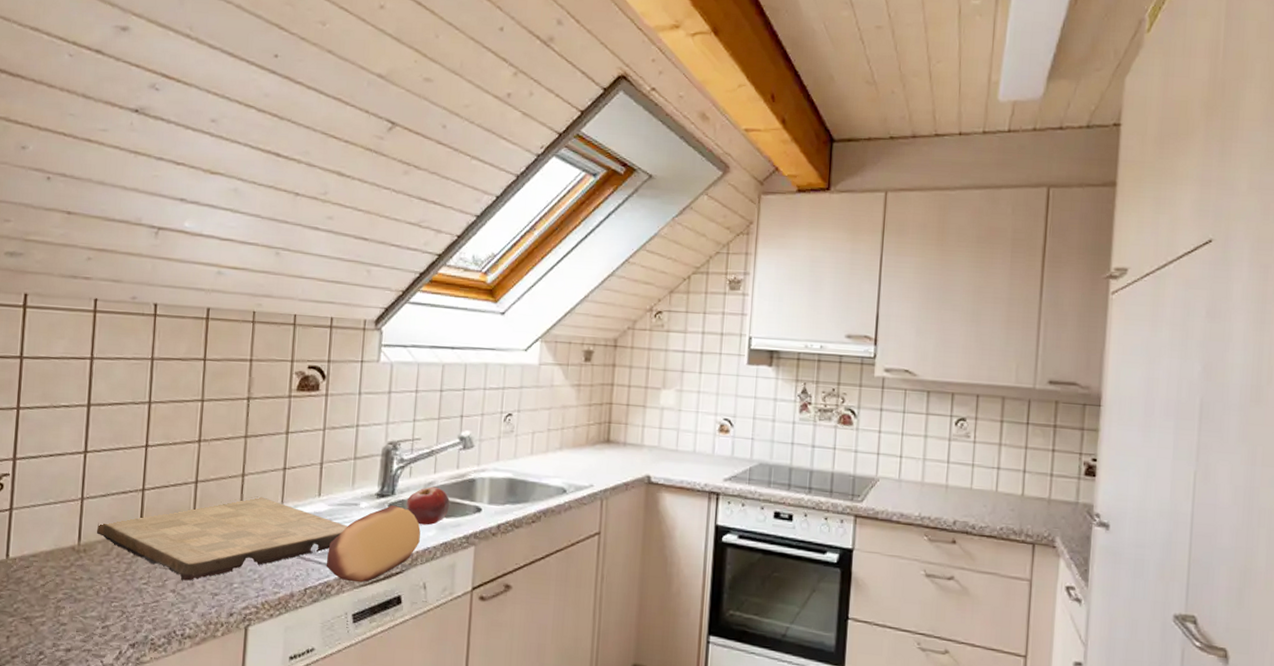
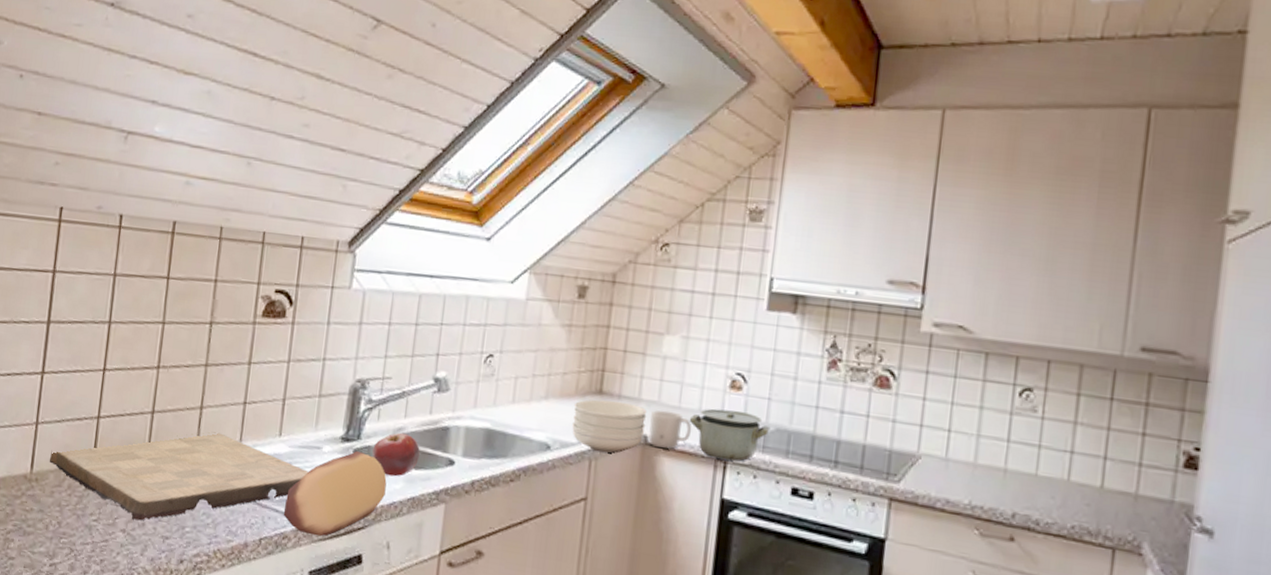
bowl: none [584,447,650,494] -> present [572,399,648,454]
mug: none [651,453,688,486] -> present [648,410,692,449]
saucepan: none [685,449,755,493] -> present [689,408,771,462]

